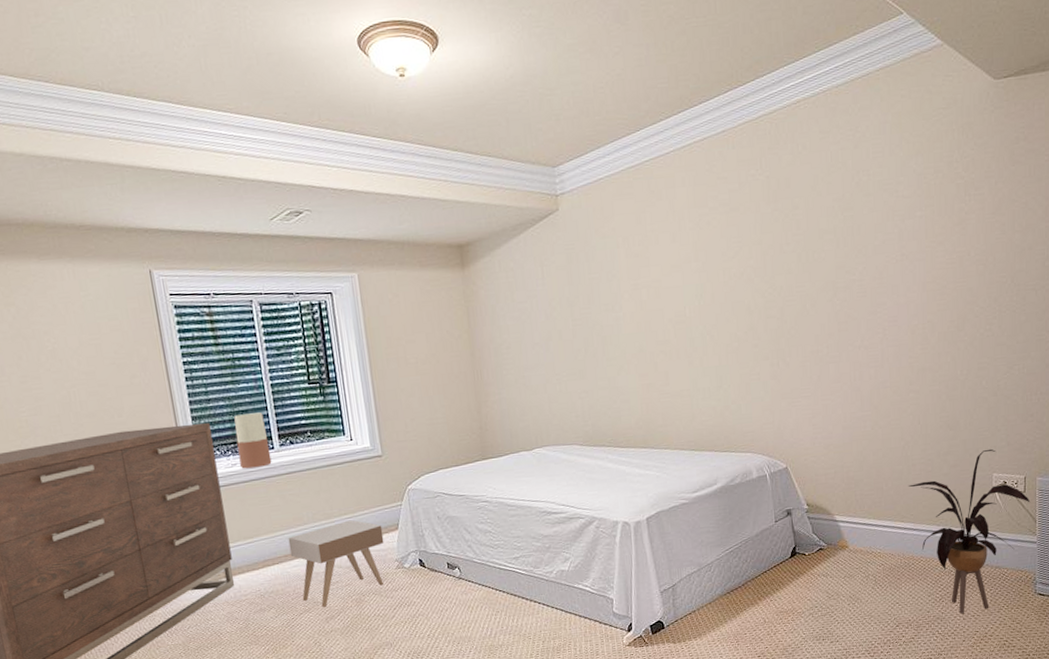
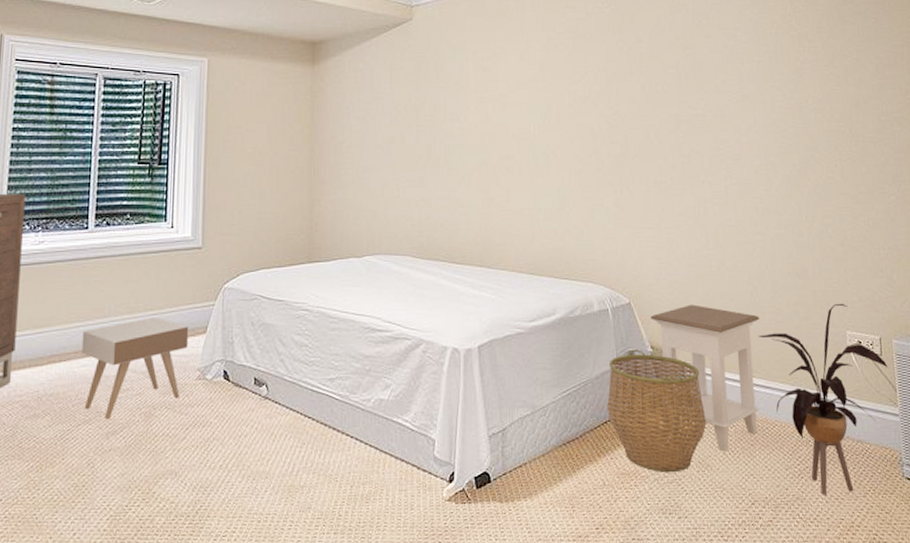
vase: present [234,412,272,469] -> none [48,188,84,248]
basket: none [766,507,858,608] -> present [606,349,707,472]
nightstand: none [806,463,911,586] -> present [650,304,760,451]

